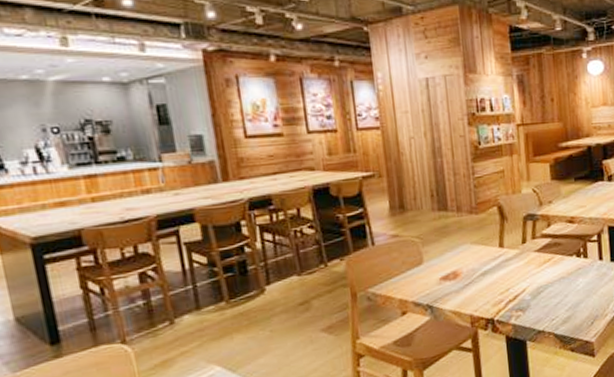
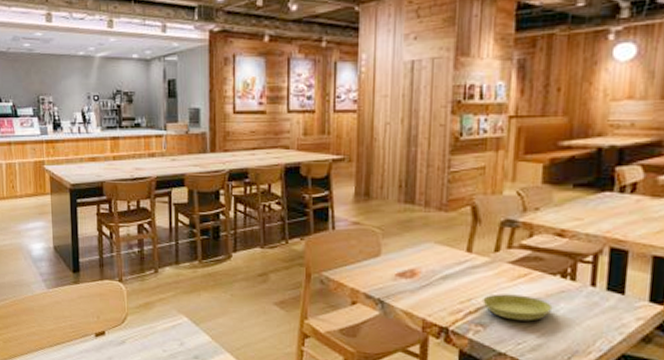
saucer: none [519,277,574,300] -> present [483,294,553,321]

